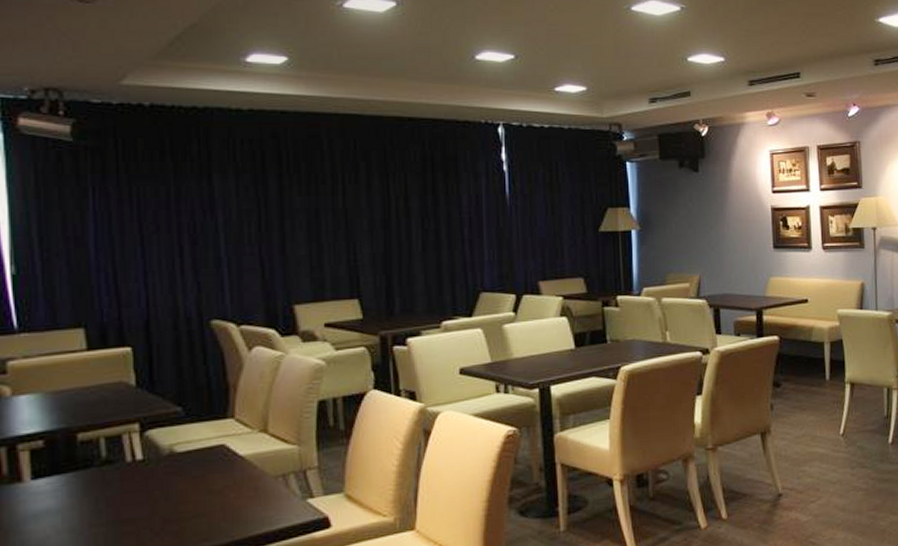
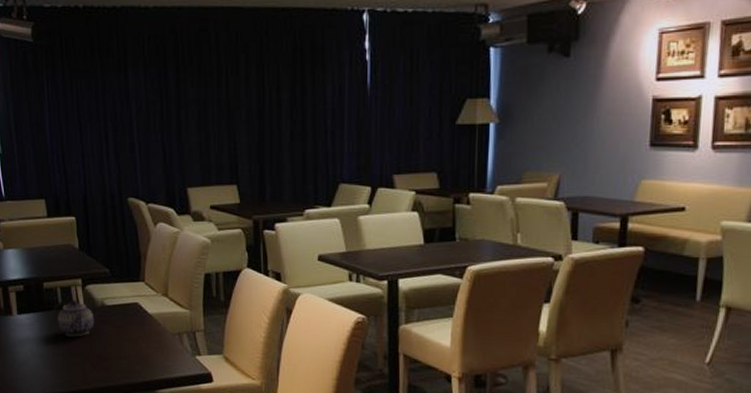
teapot: none [98,450,158,500] -> present [57,299,94,337]

